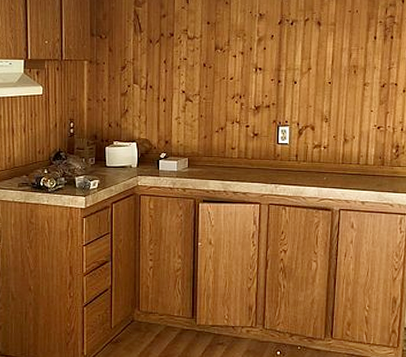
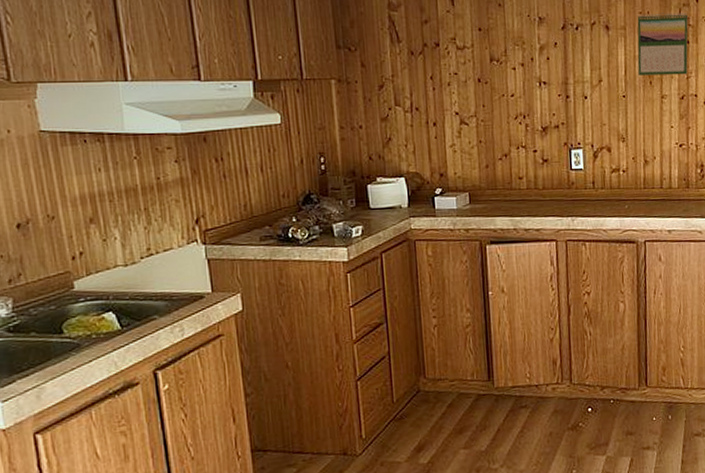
calendar: none [344,11,394,66] -> present [637,13,688,76]

